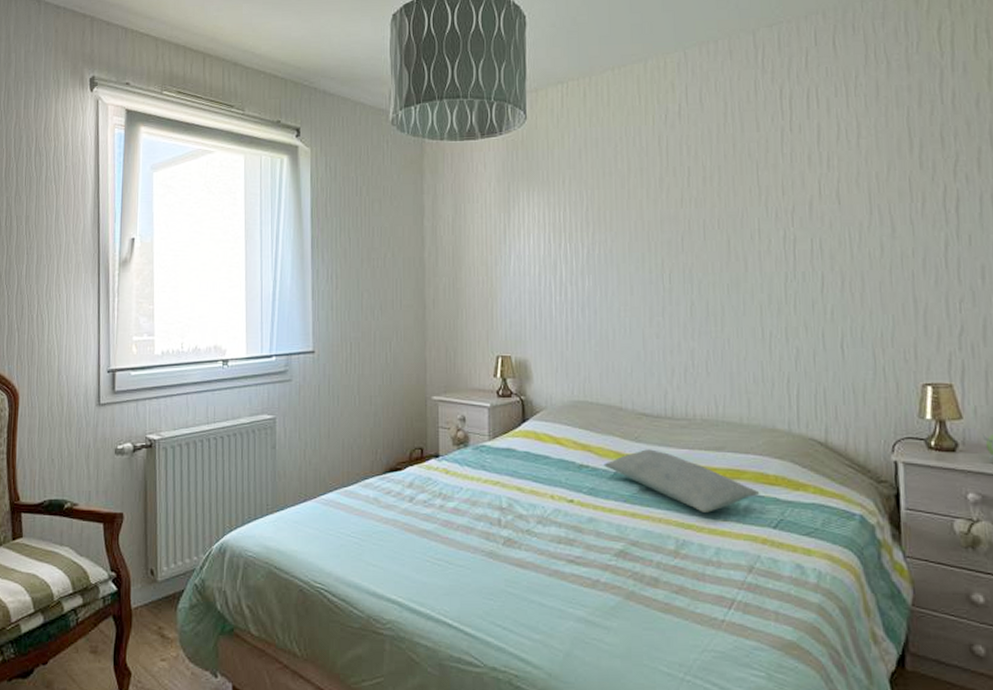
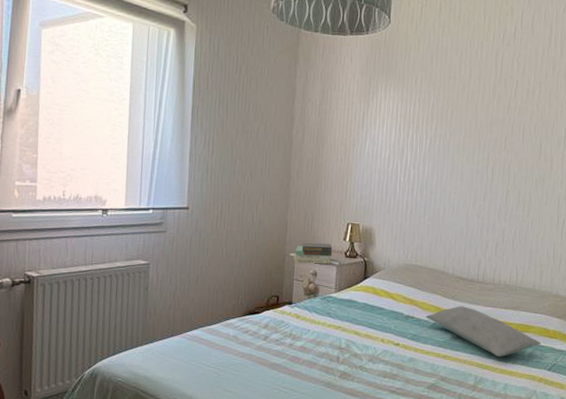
books: none [436,381,482,409] -> present [293,242,333,265]

